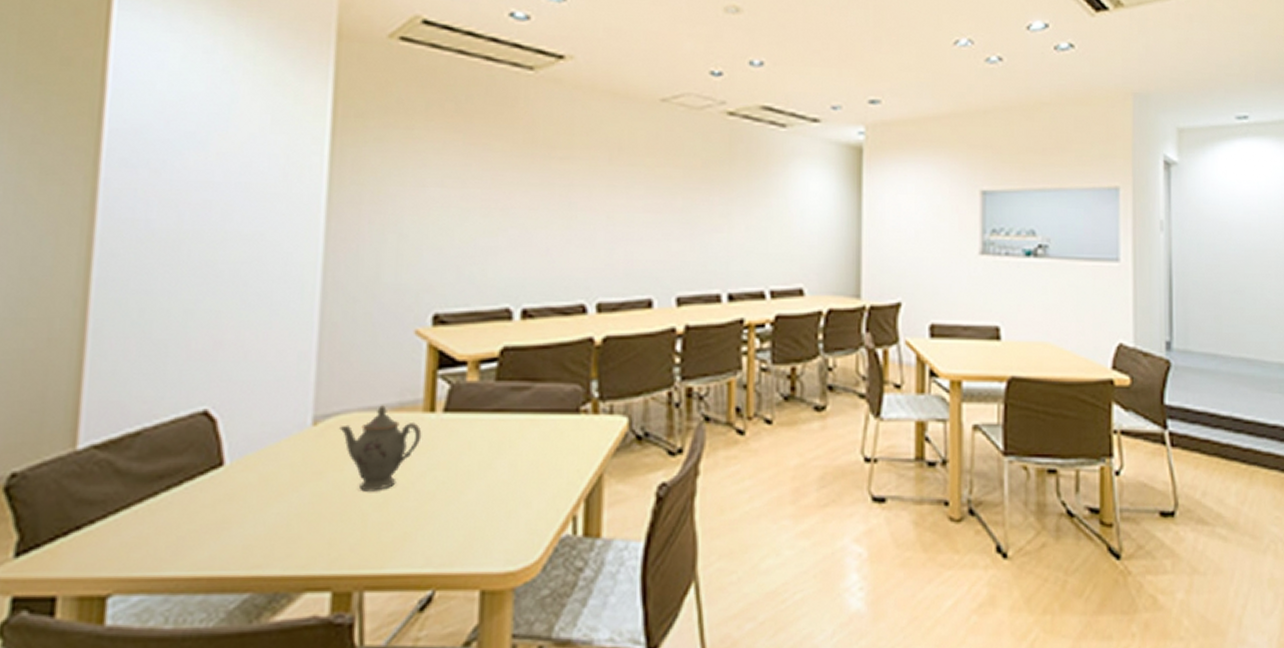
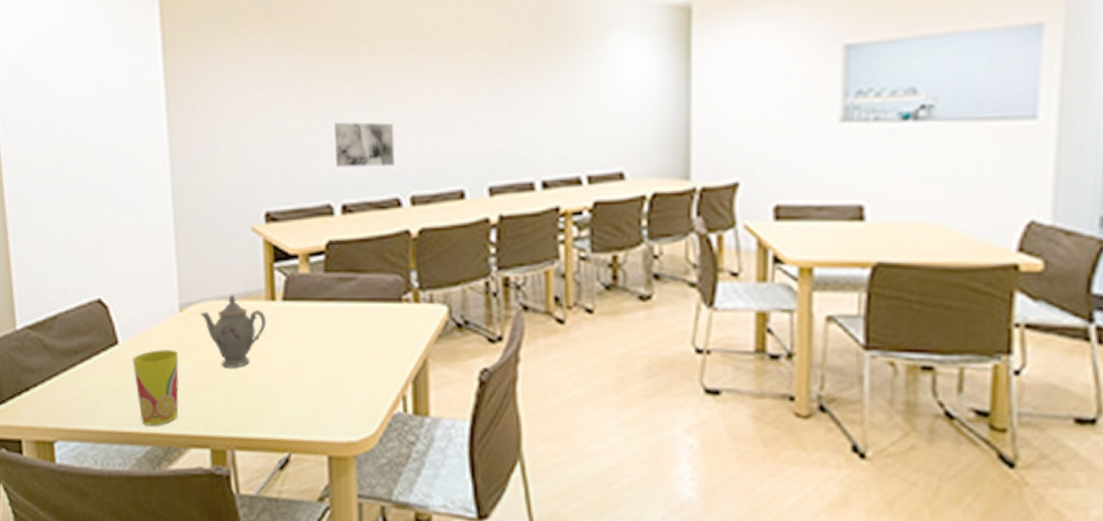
cup: none [240,471,305,567] -> present [133,350,179,426]
wall art: none [519,225,584,272] -> present [334,122,395,168]

